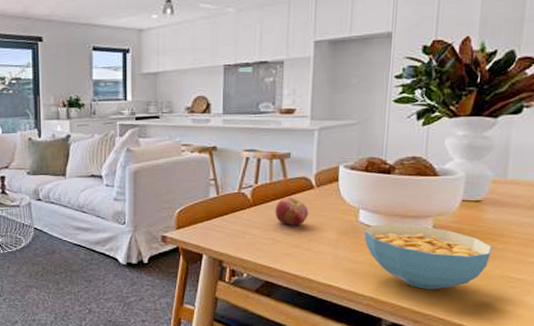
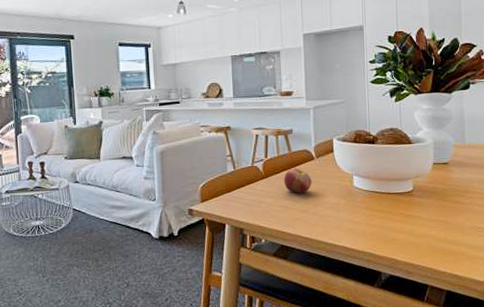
cereal bowl: present [364,223,493,289] -> none [359,186,462,243]

